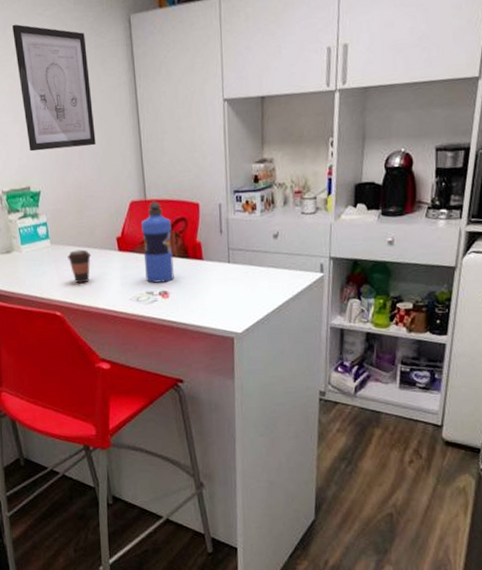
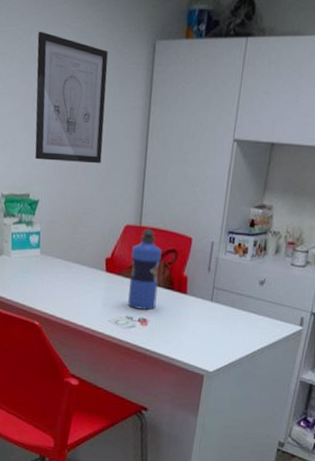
coffee cup: present [67,249,91,284] -> none [54,263,78,298]

